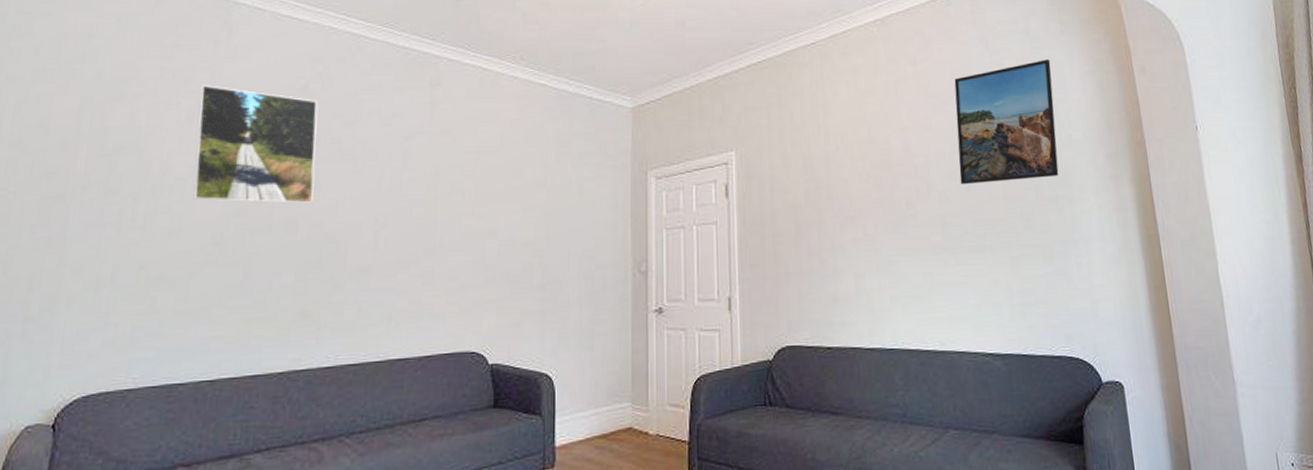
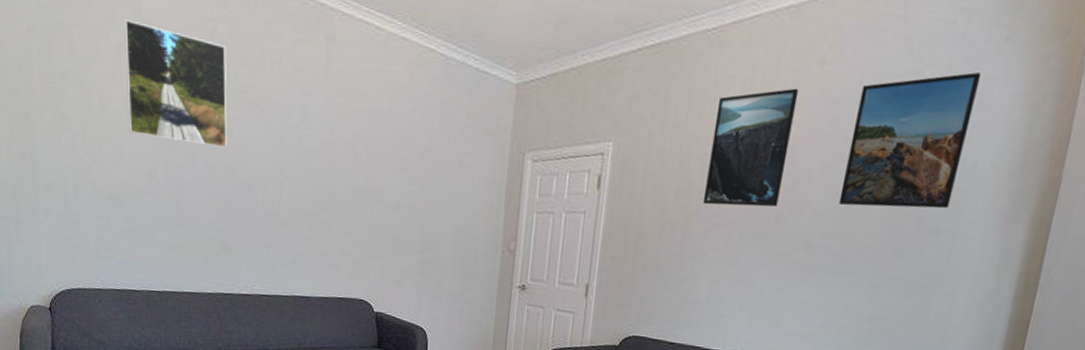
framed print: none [829,86,905,200] -> present [702,88,799,207]

